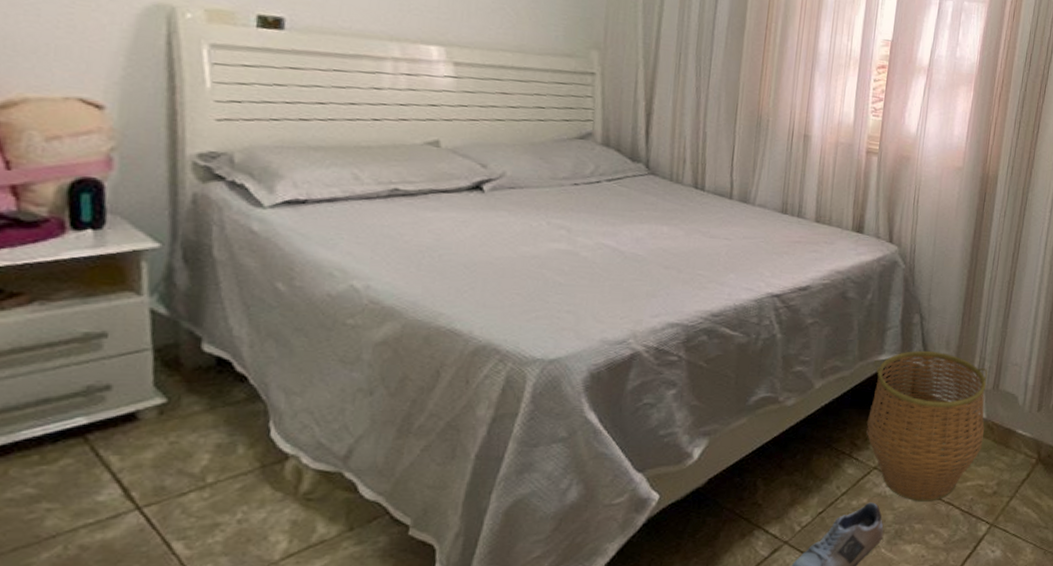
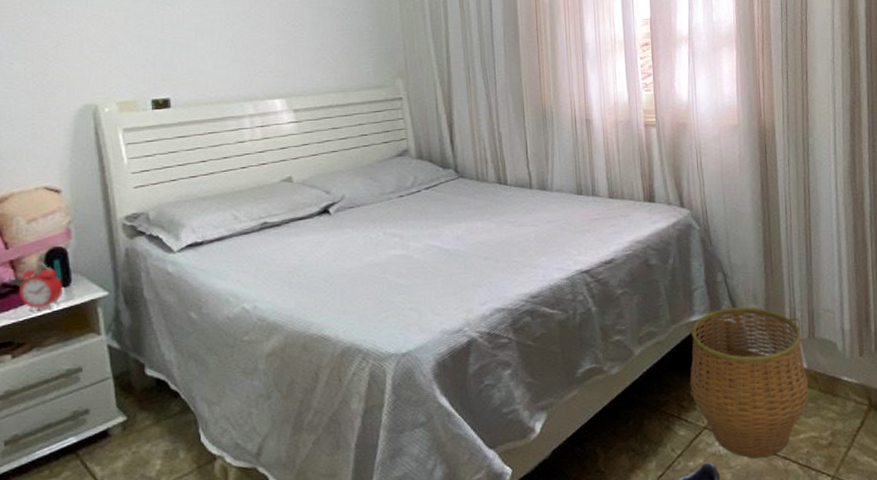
alarm clock: none [19,191,92,256] -> present [18,261,64,311]

